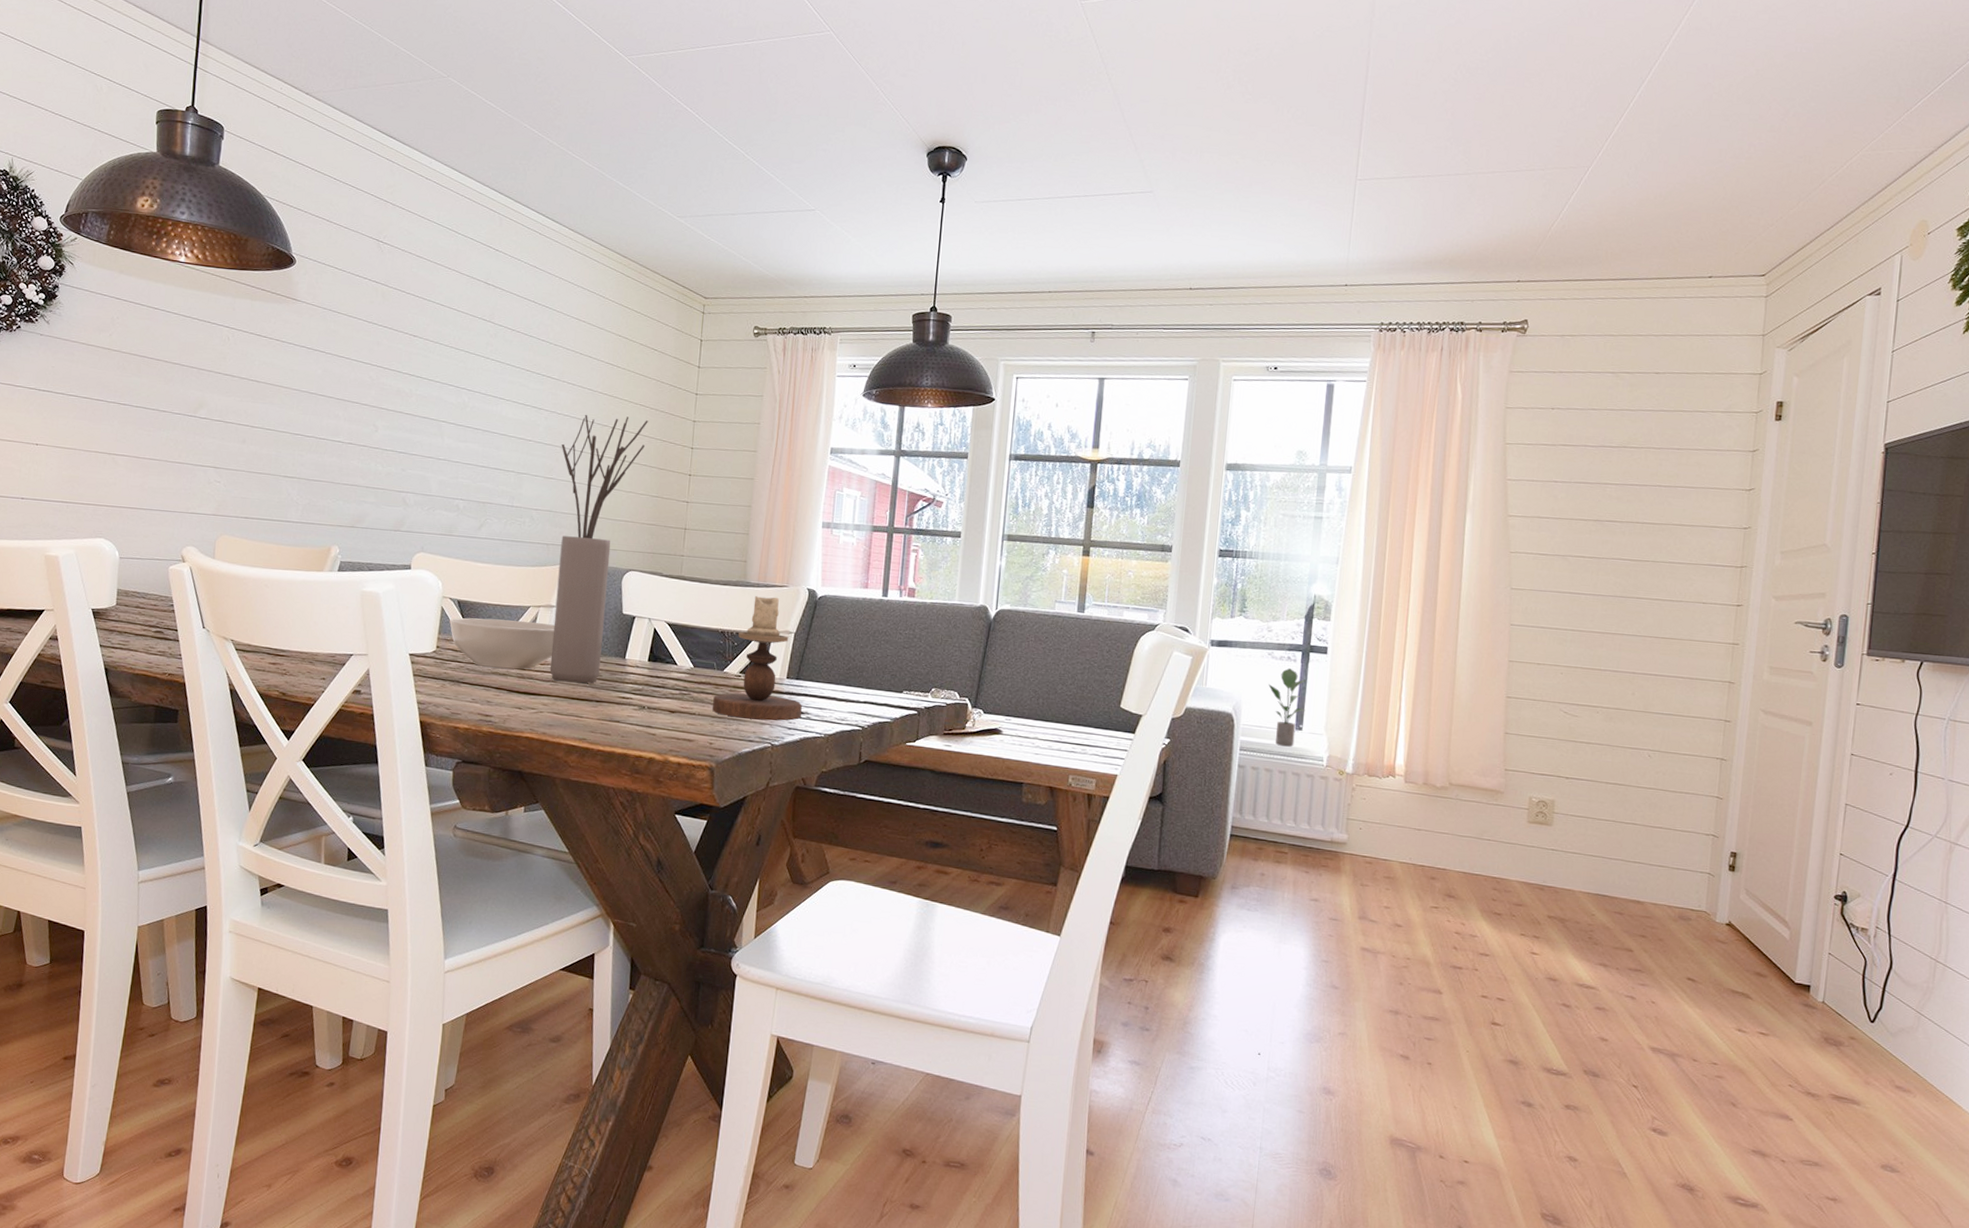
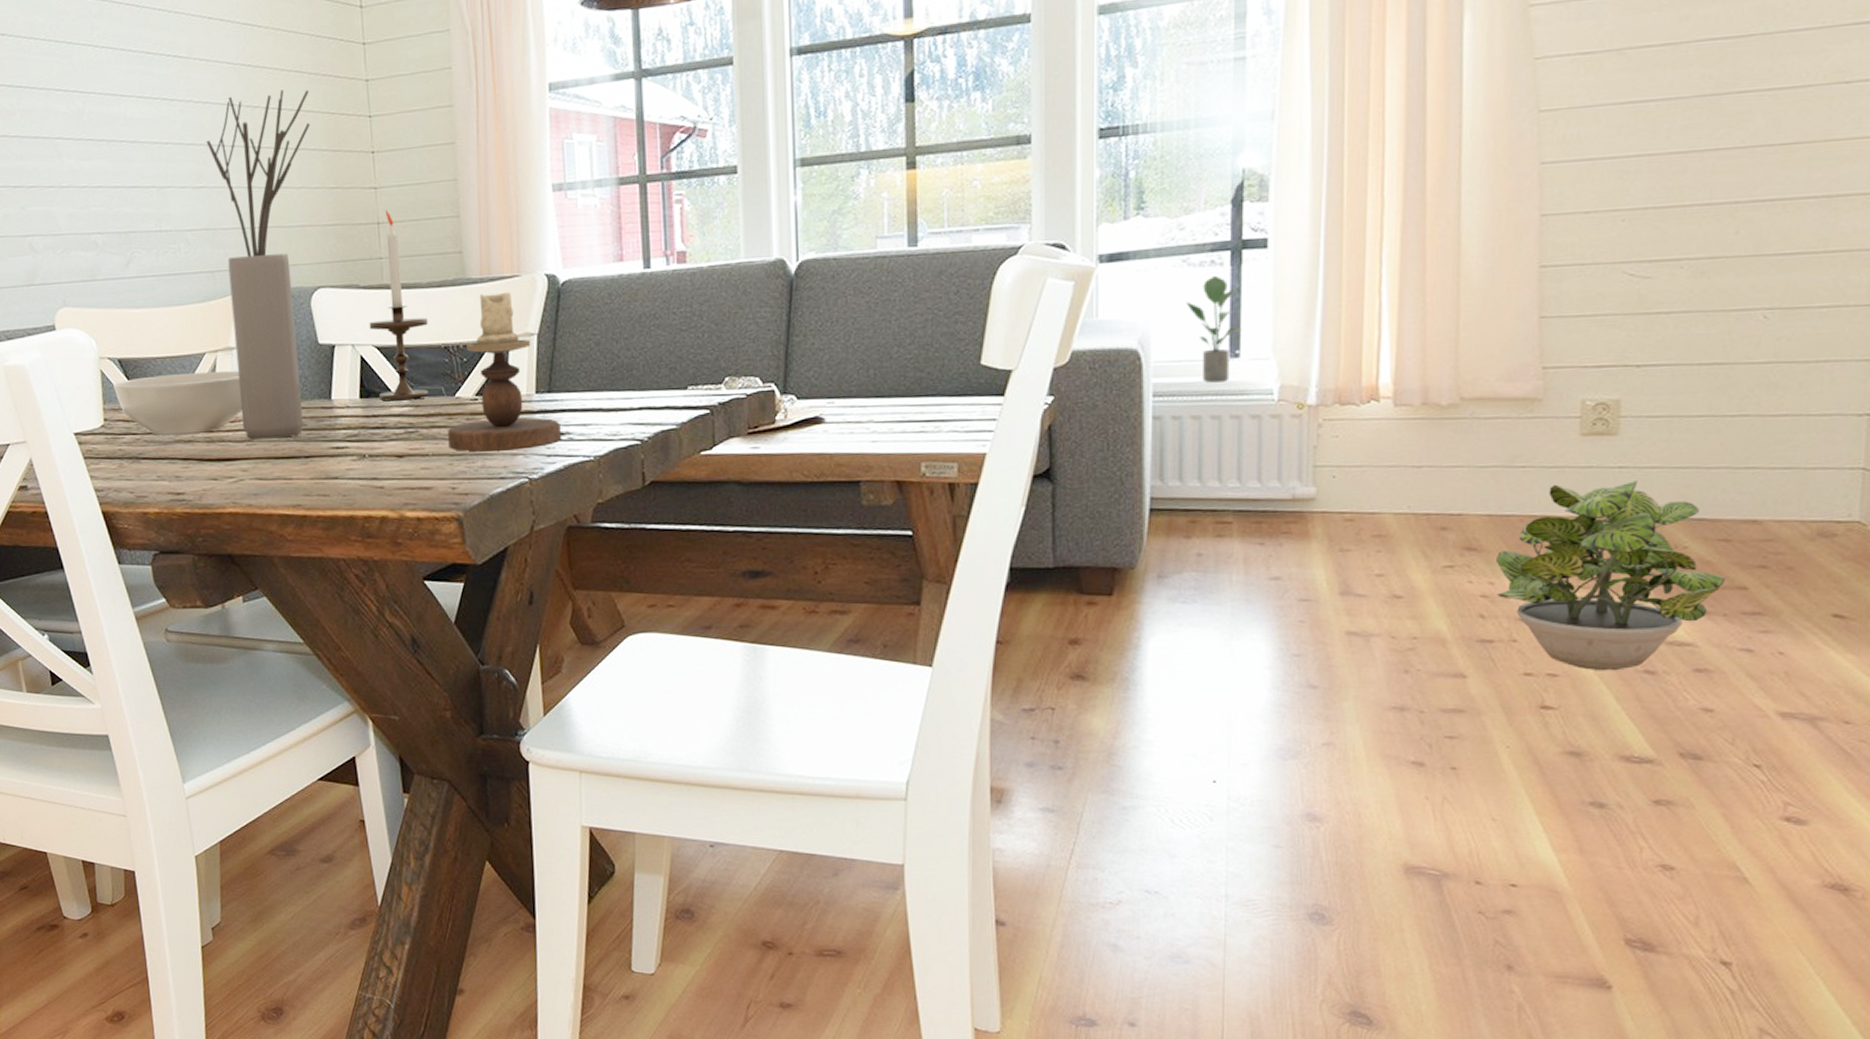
candlestick: none [664,519,712,669] -> present [369,209,429,402]
potted plant: none [1466,856,1618,1002] -> present [1496,481,1725,671]

